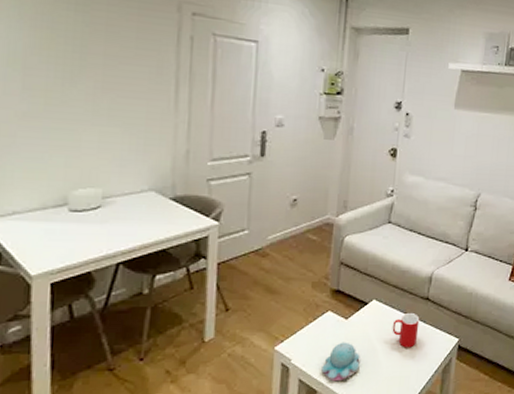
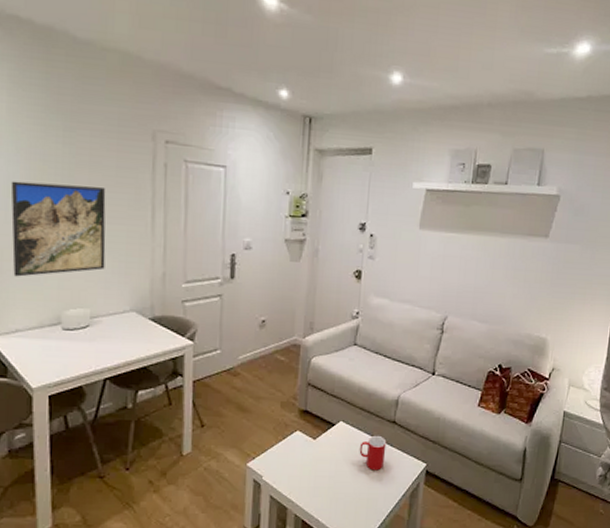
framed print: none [11,49,124,154] -> present [10,181,106,277]
candle: present [321,342,360,382] -> none [291,461,329,500]

